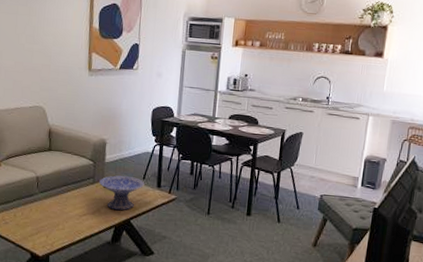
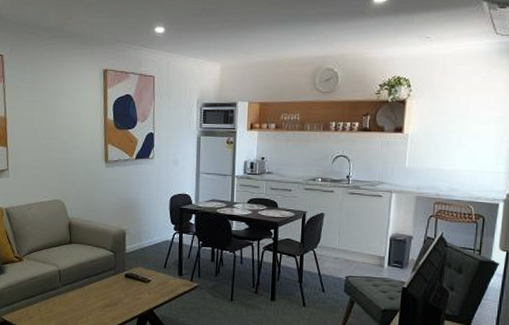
decorative bowl: present [99,175,145,211] -> none [121,265,166,301]

